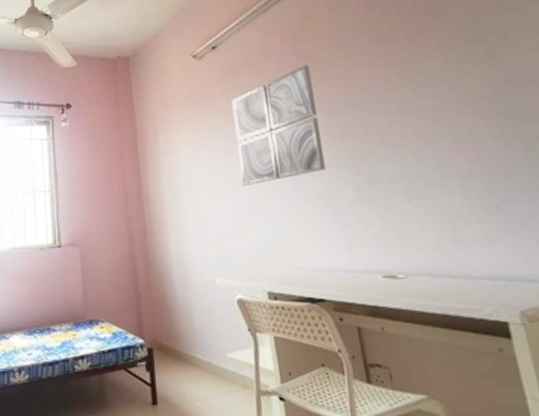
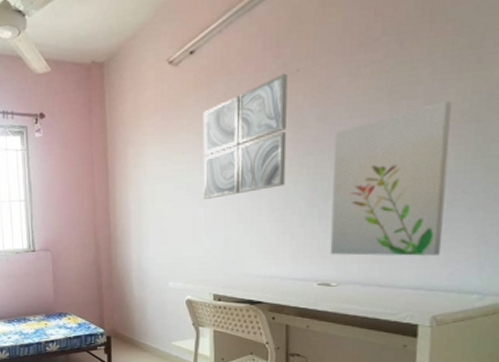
wall art: none [366,86,509,243] -> present [329,100,452,256]

